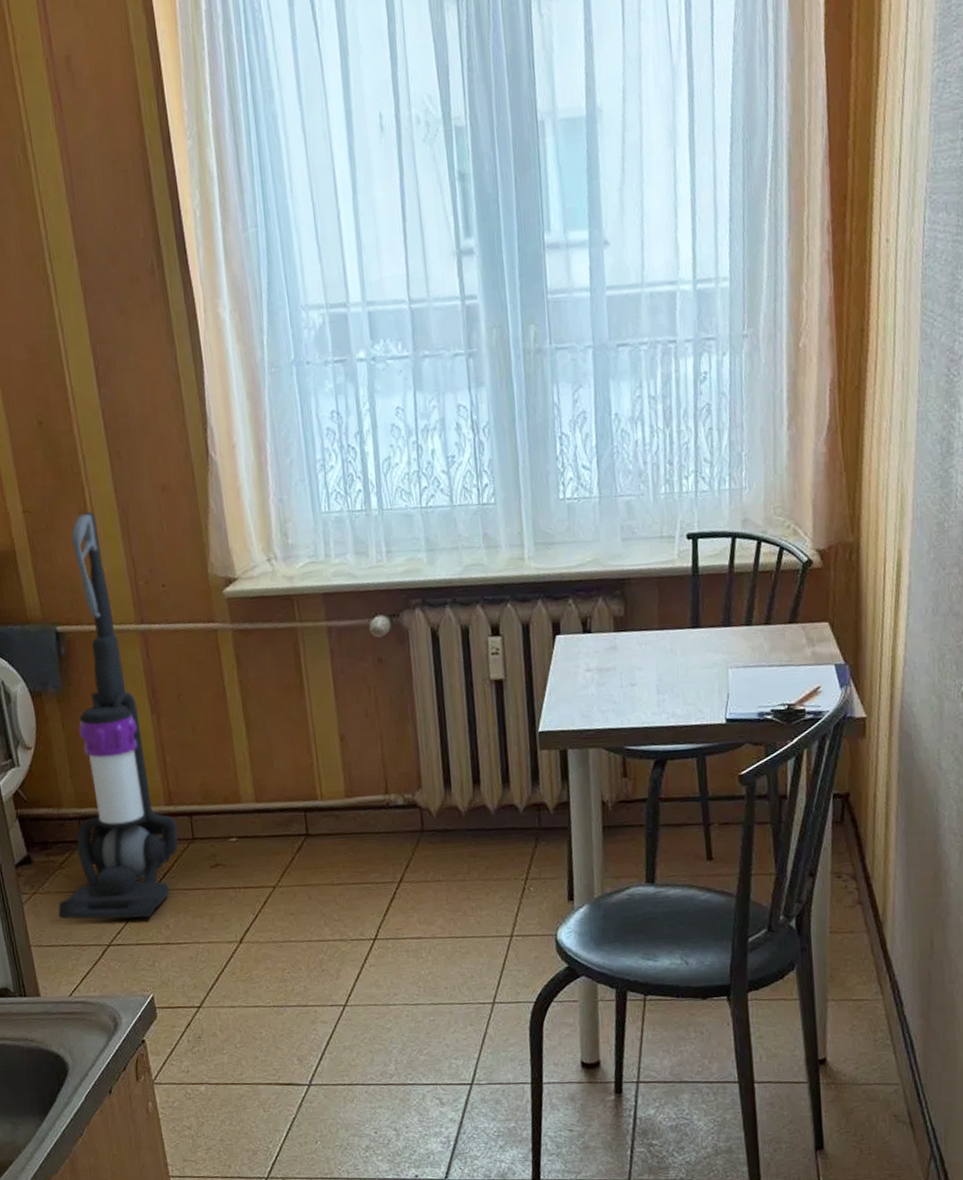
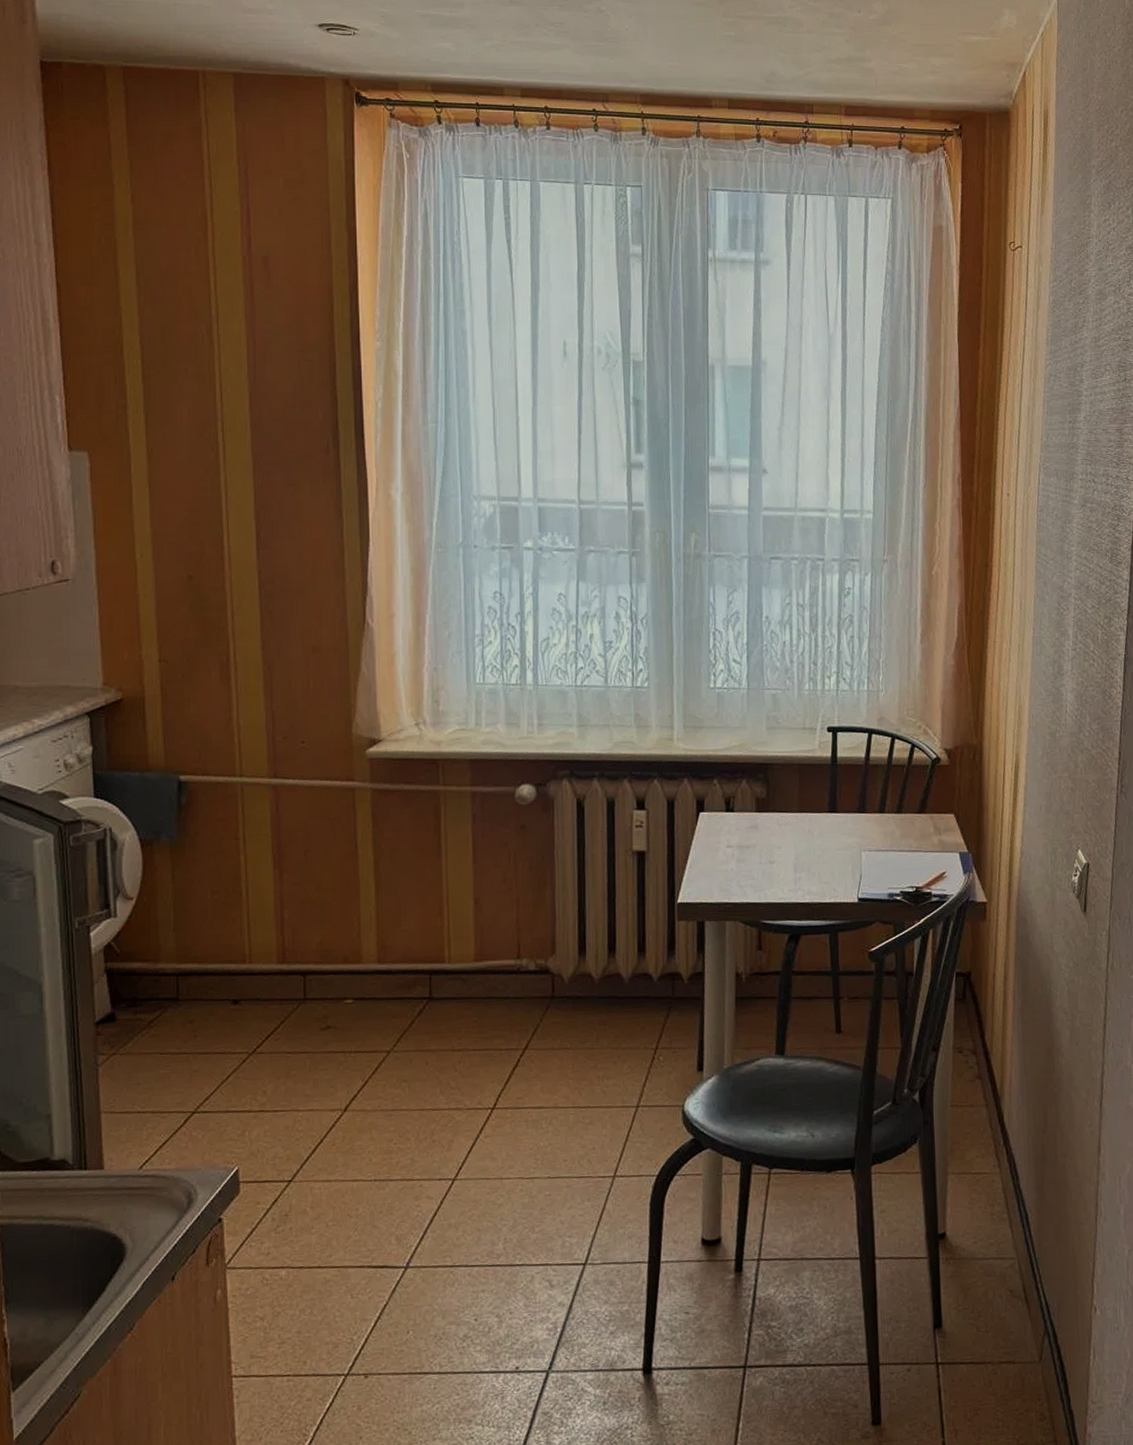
vacuum cleaner: present [58,511,179,919] -> none [139,665,289,1084]

